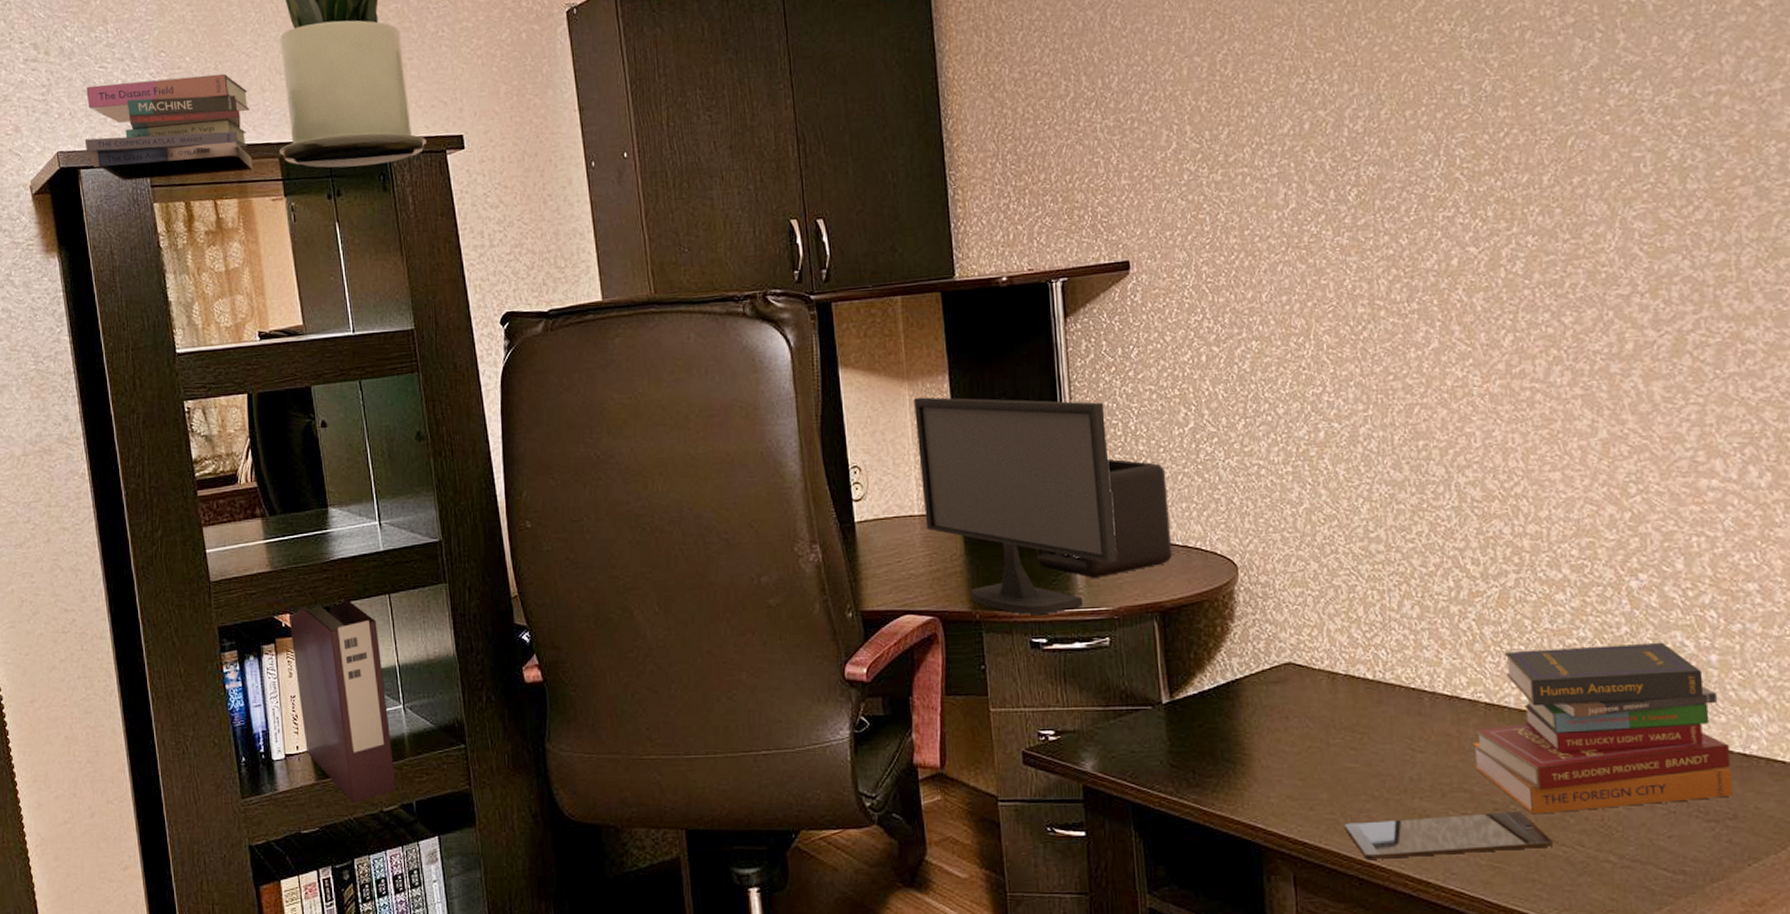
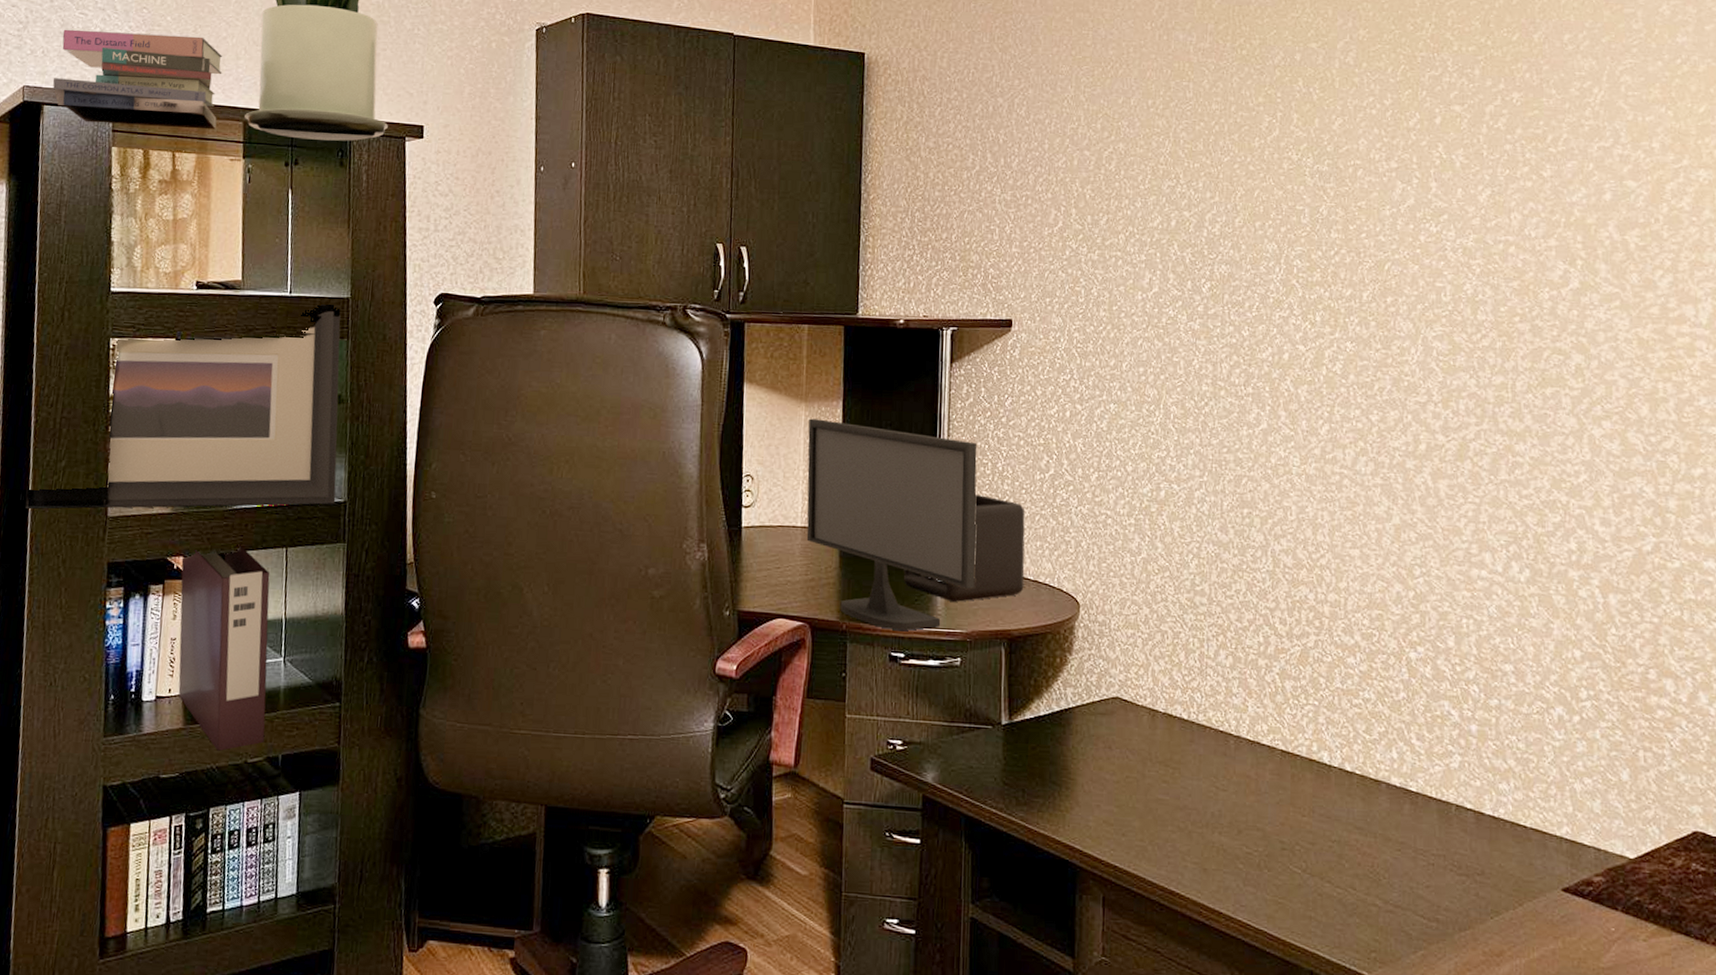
picture frame: none [129,339,431,583] -> present [24,304,341,510]
tablet: present [1344,810,1554,859] -> none [1151,851,1330,888]
books: present [1471,642,1734,815] -> none [1267,705,1483,857]

